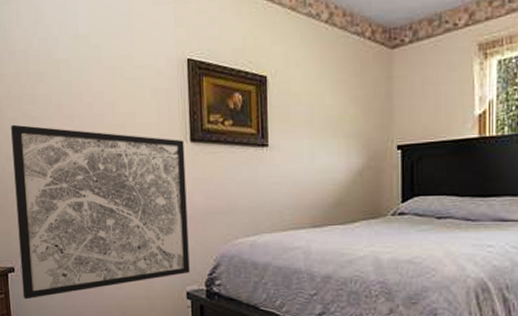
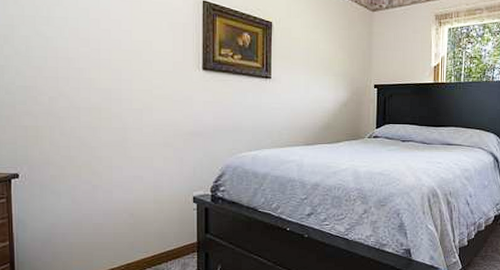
wall art: present [11,124,190,300] -> none [23,42,197,204]

